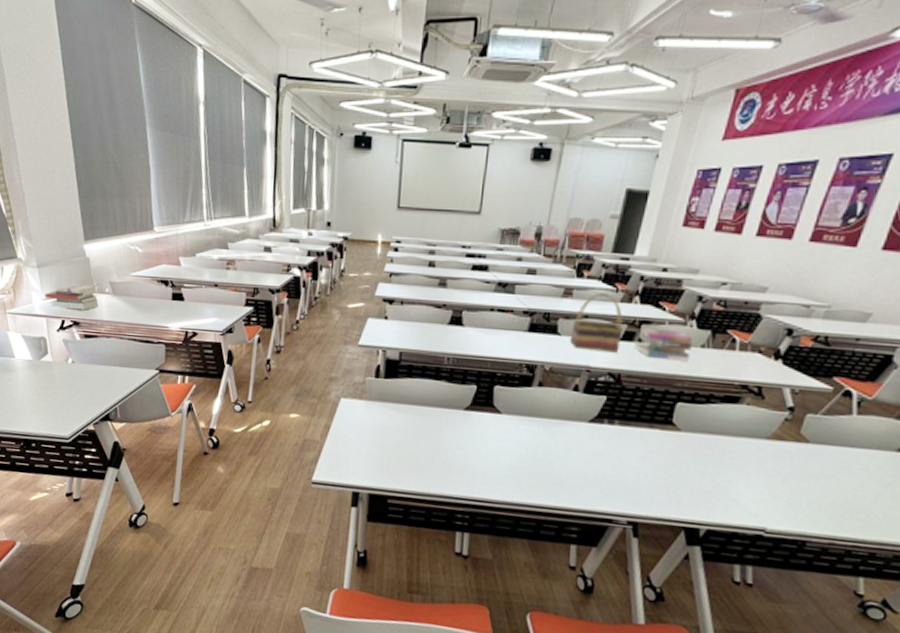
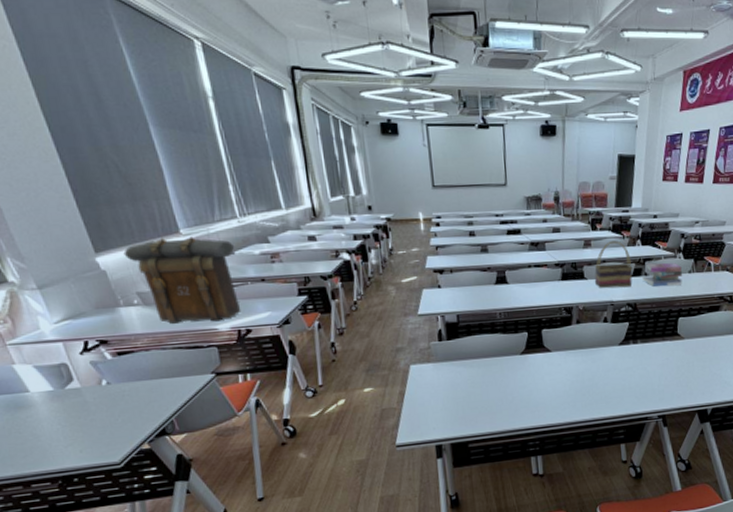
books: present [45,284,99,311] -> none [55,299,128,330]
backpack: none [106,232,197,320] -> present [123,237,241,324]

